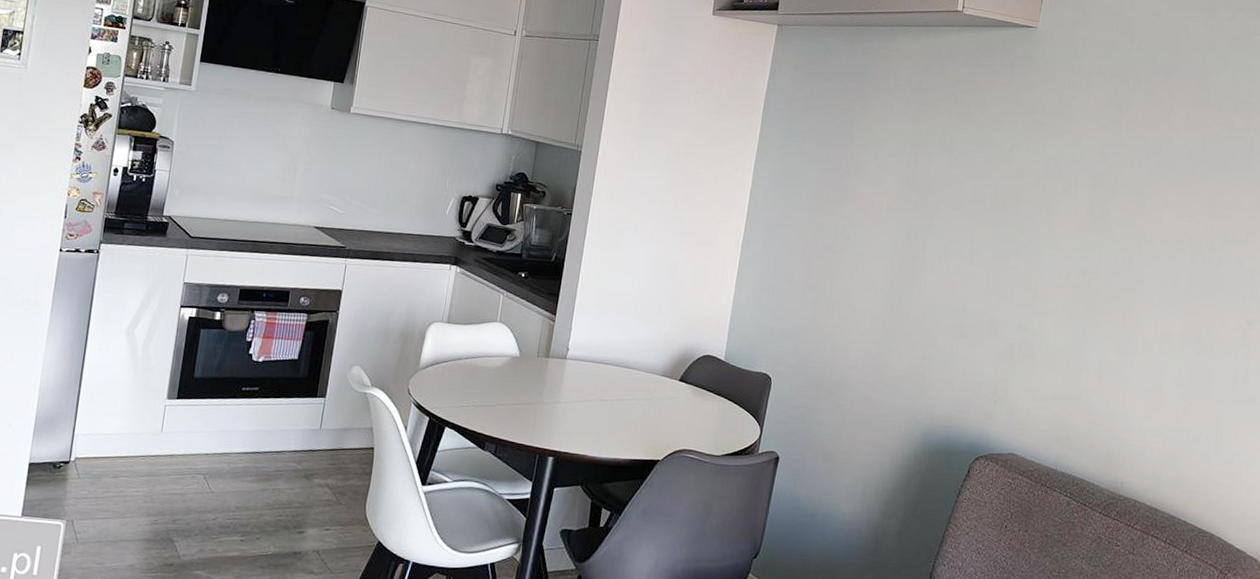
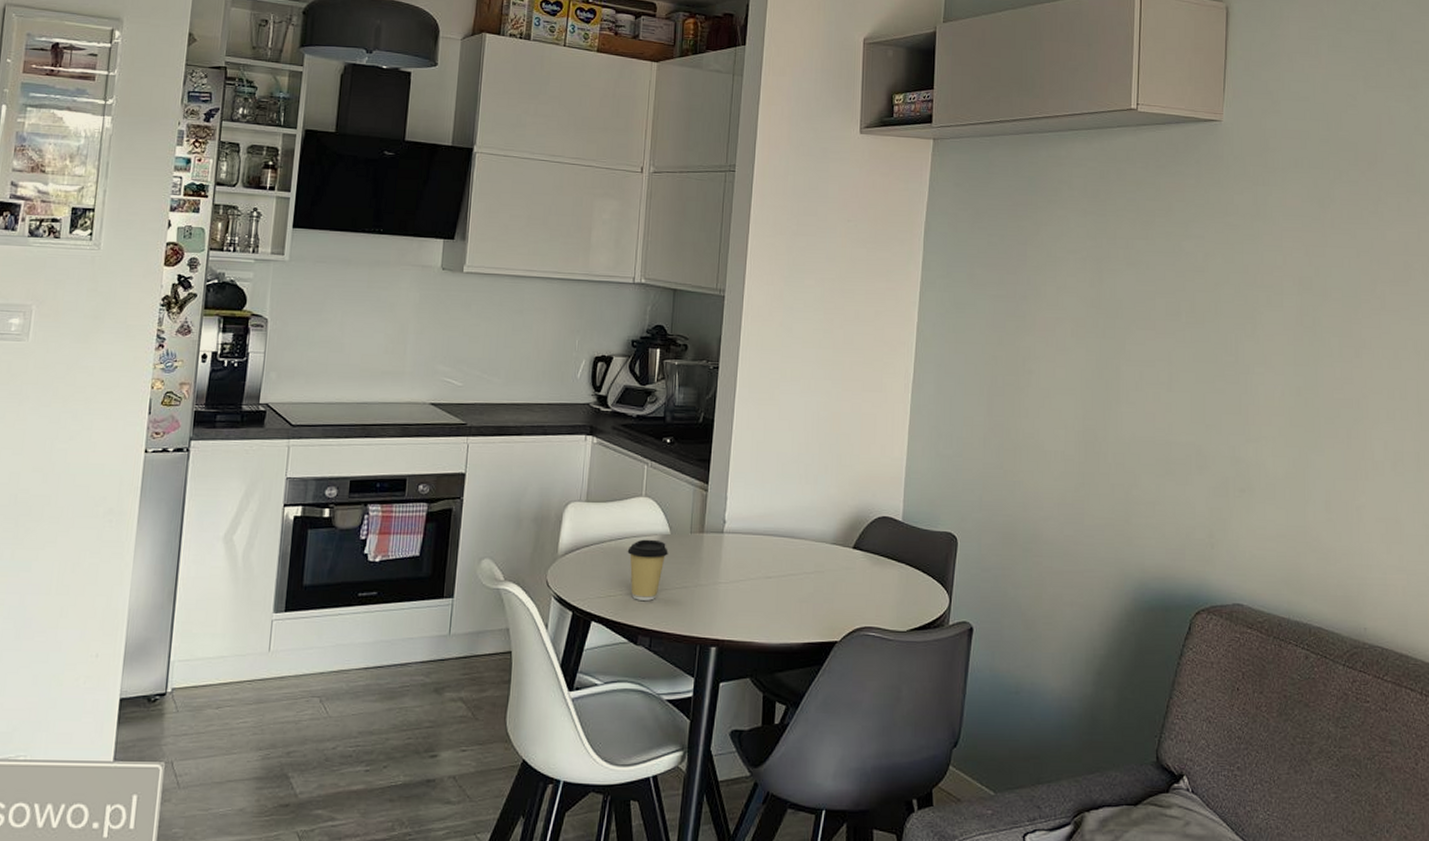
coffee cup: none [480,359,517,413] -> present [627,539,668,601]

